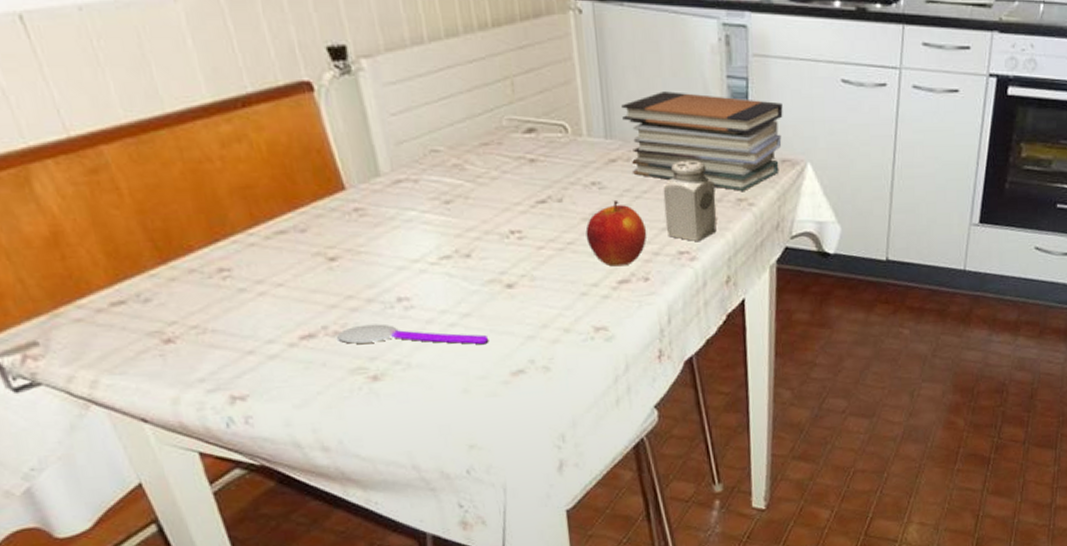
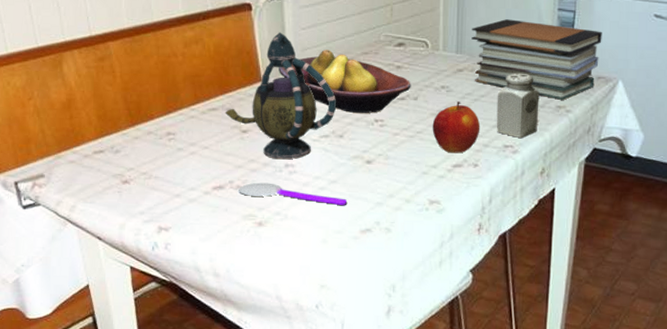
teapot: none [299,120,456,293] -> present [225,32,337,160]
fruit bowl: none [367,142,552,224] -> present [279,50,411,113]

